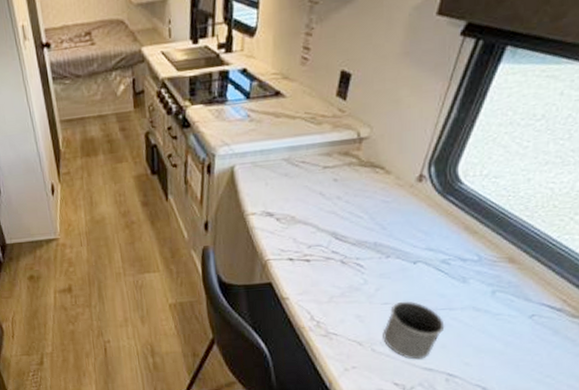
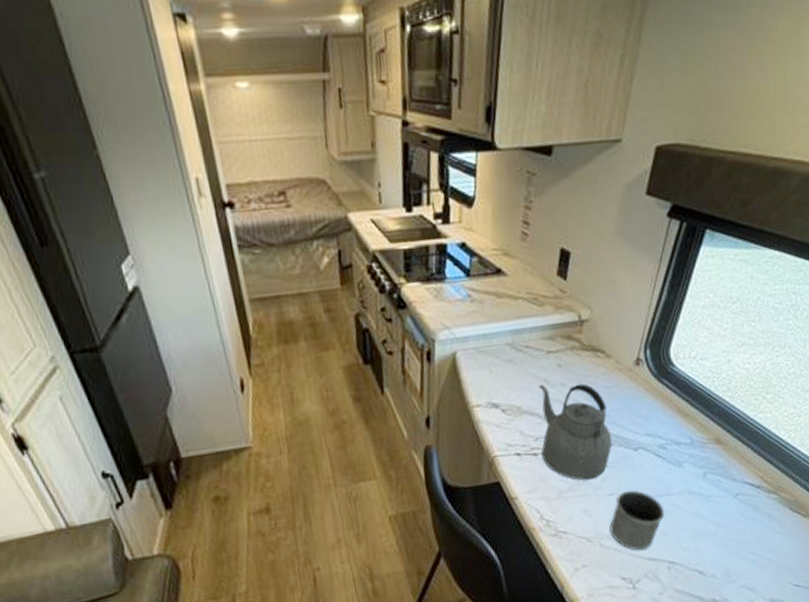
kettle: none [313,197,389,288] -> present [538,383,612,480]

